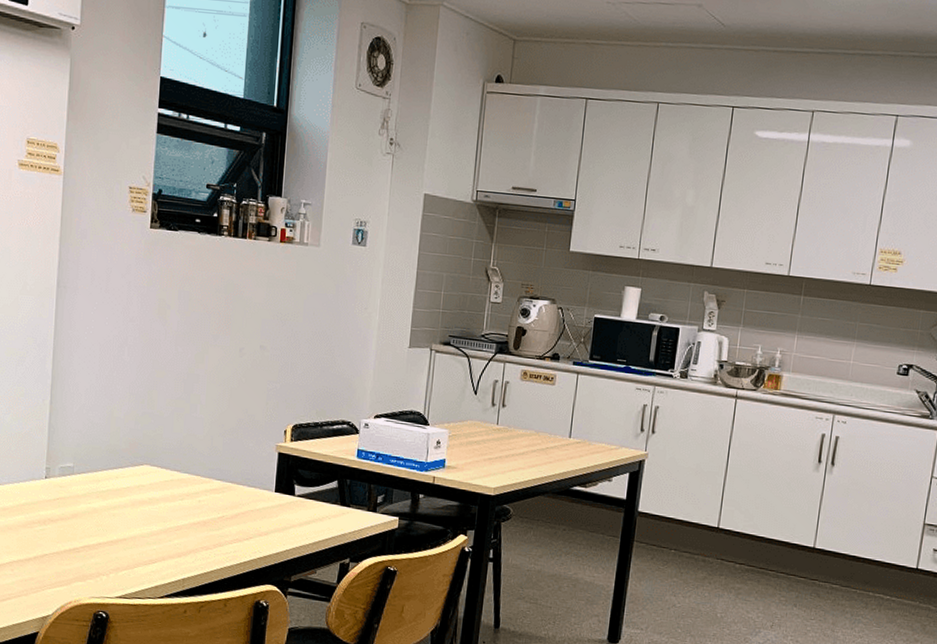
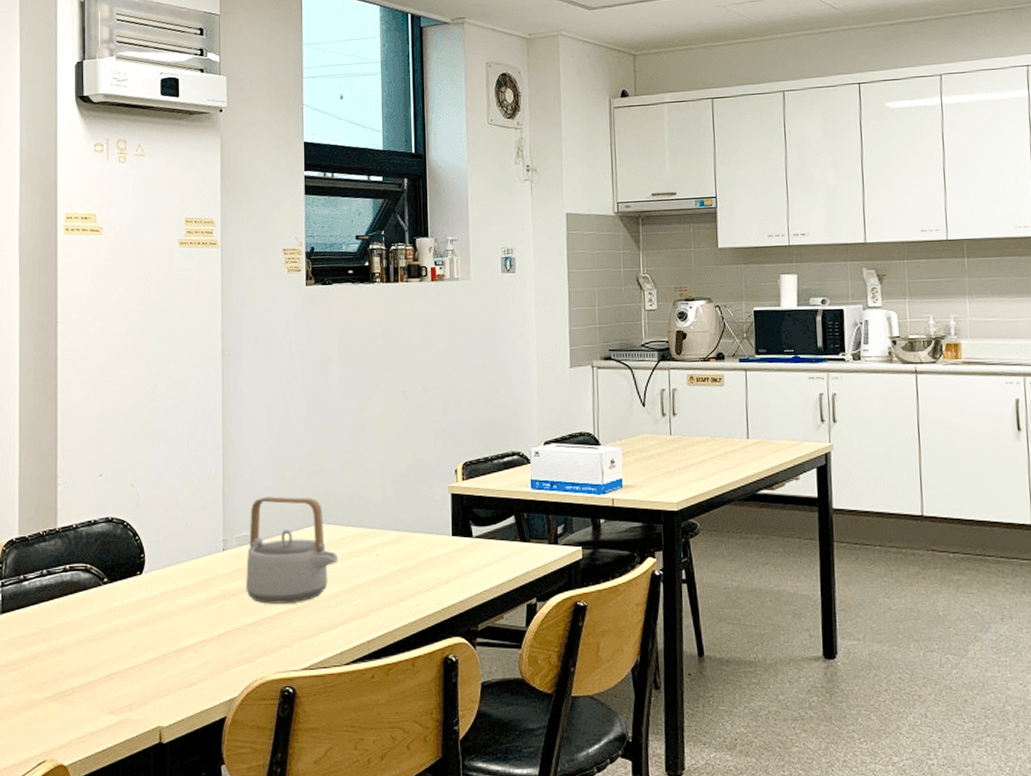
teapot: none [66,432,161,536] -> present [245,496,339,604]

